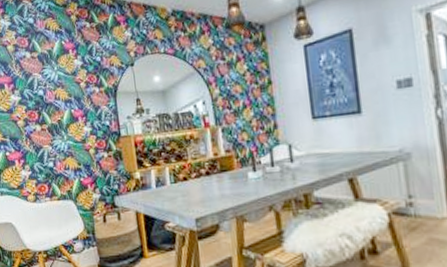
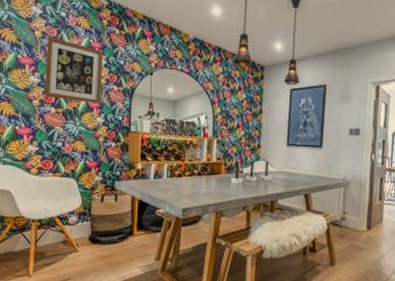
wall art: none [20,48,85,115] -> present [44,36,103,103]

